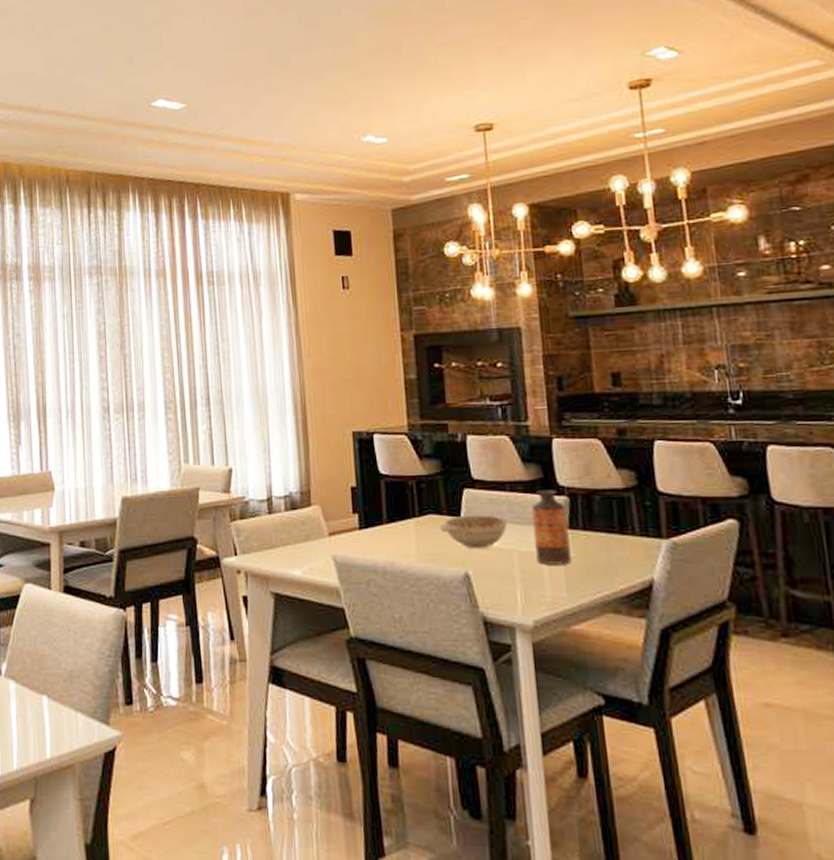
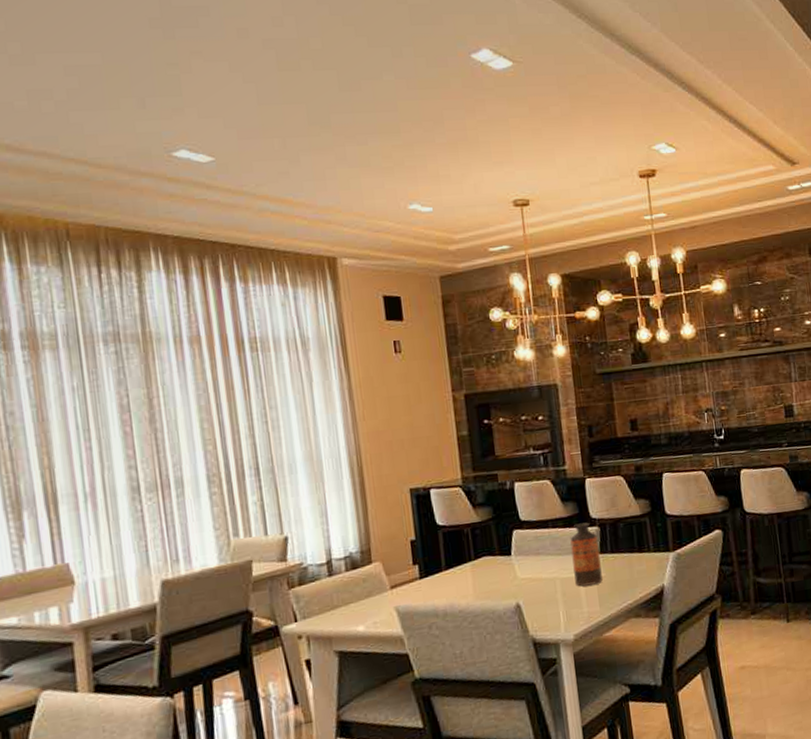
decorative bowl: present [439,514,508,549] -> none [492,550,551,582]

